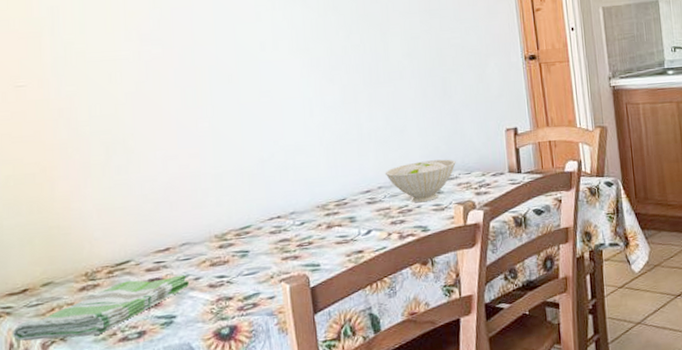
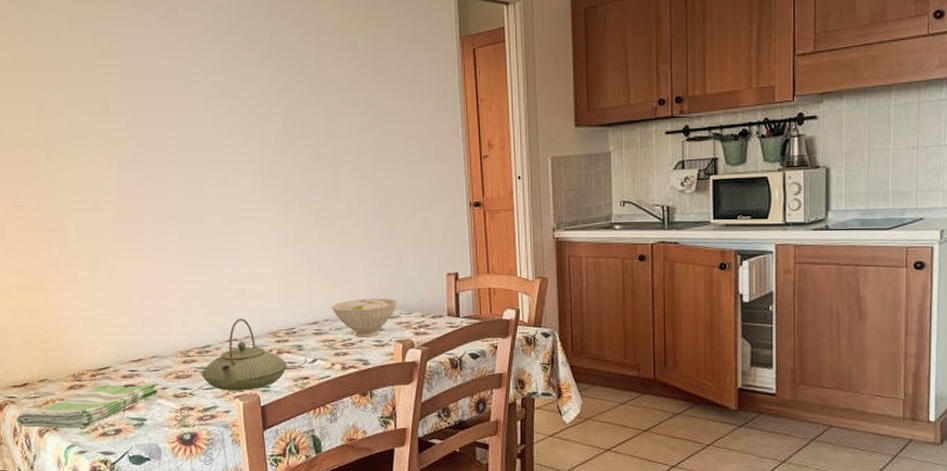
teapot: none [240,193,340,275] -> present [201,318,288,391]

